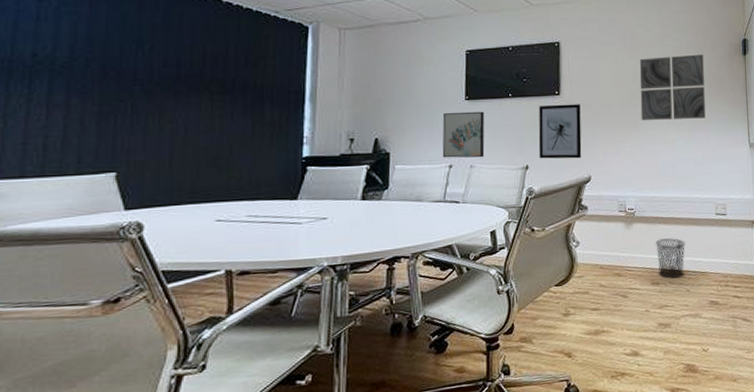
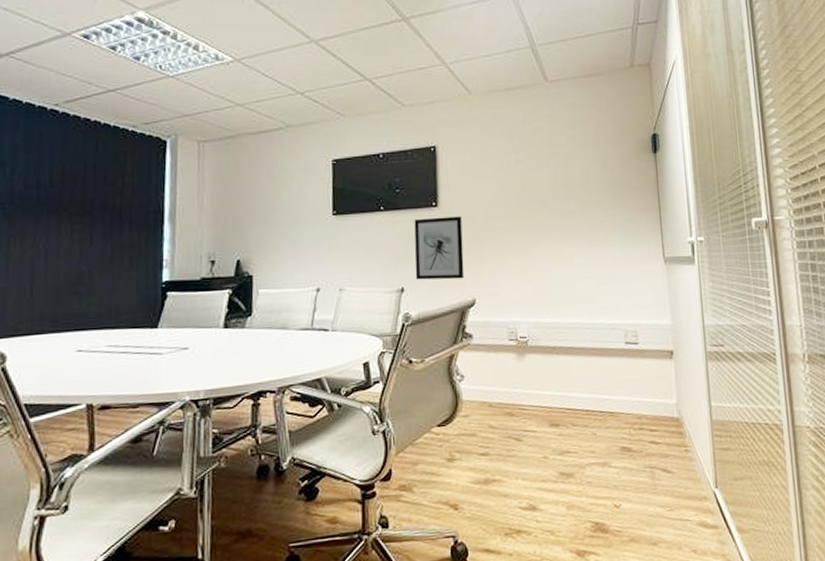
wall art: present [442,111,485,158] -> none [308,227,355,281]
wall art: present [640,54,706,120] -> none [529,154,610,233]
waste bin: present [656,238,685,280] -> none [553,371,589,421]

